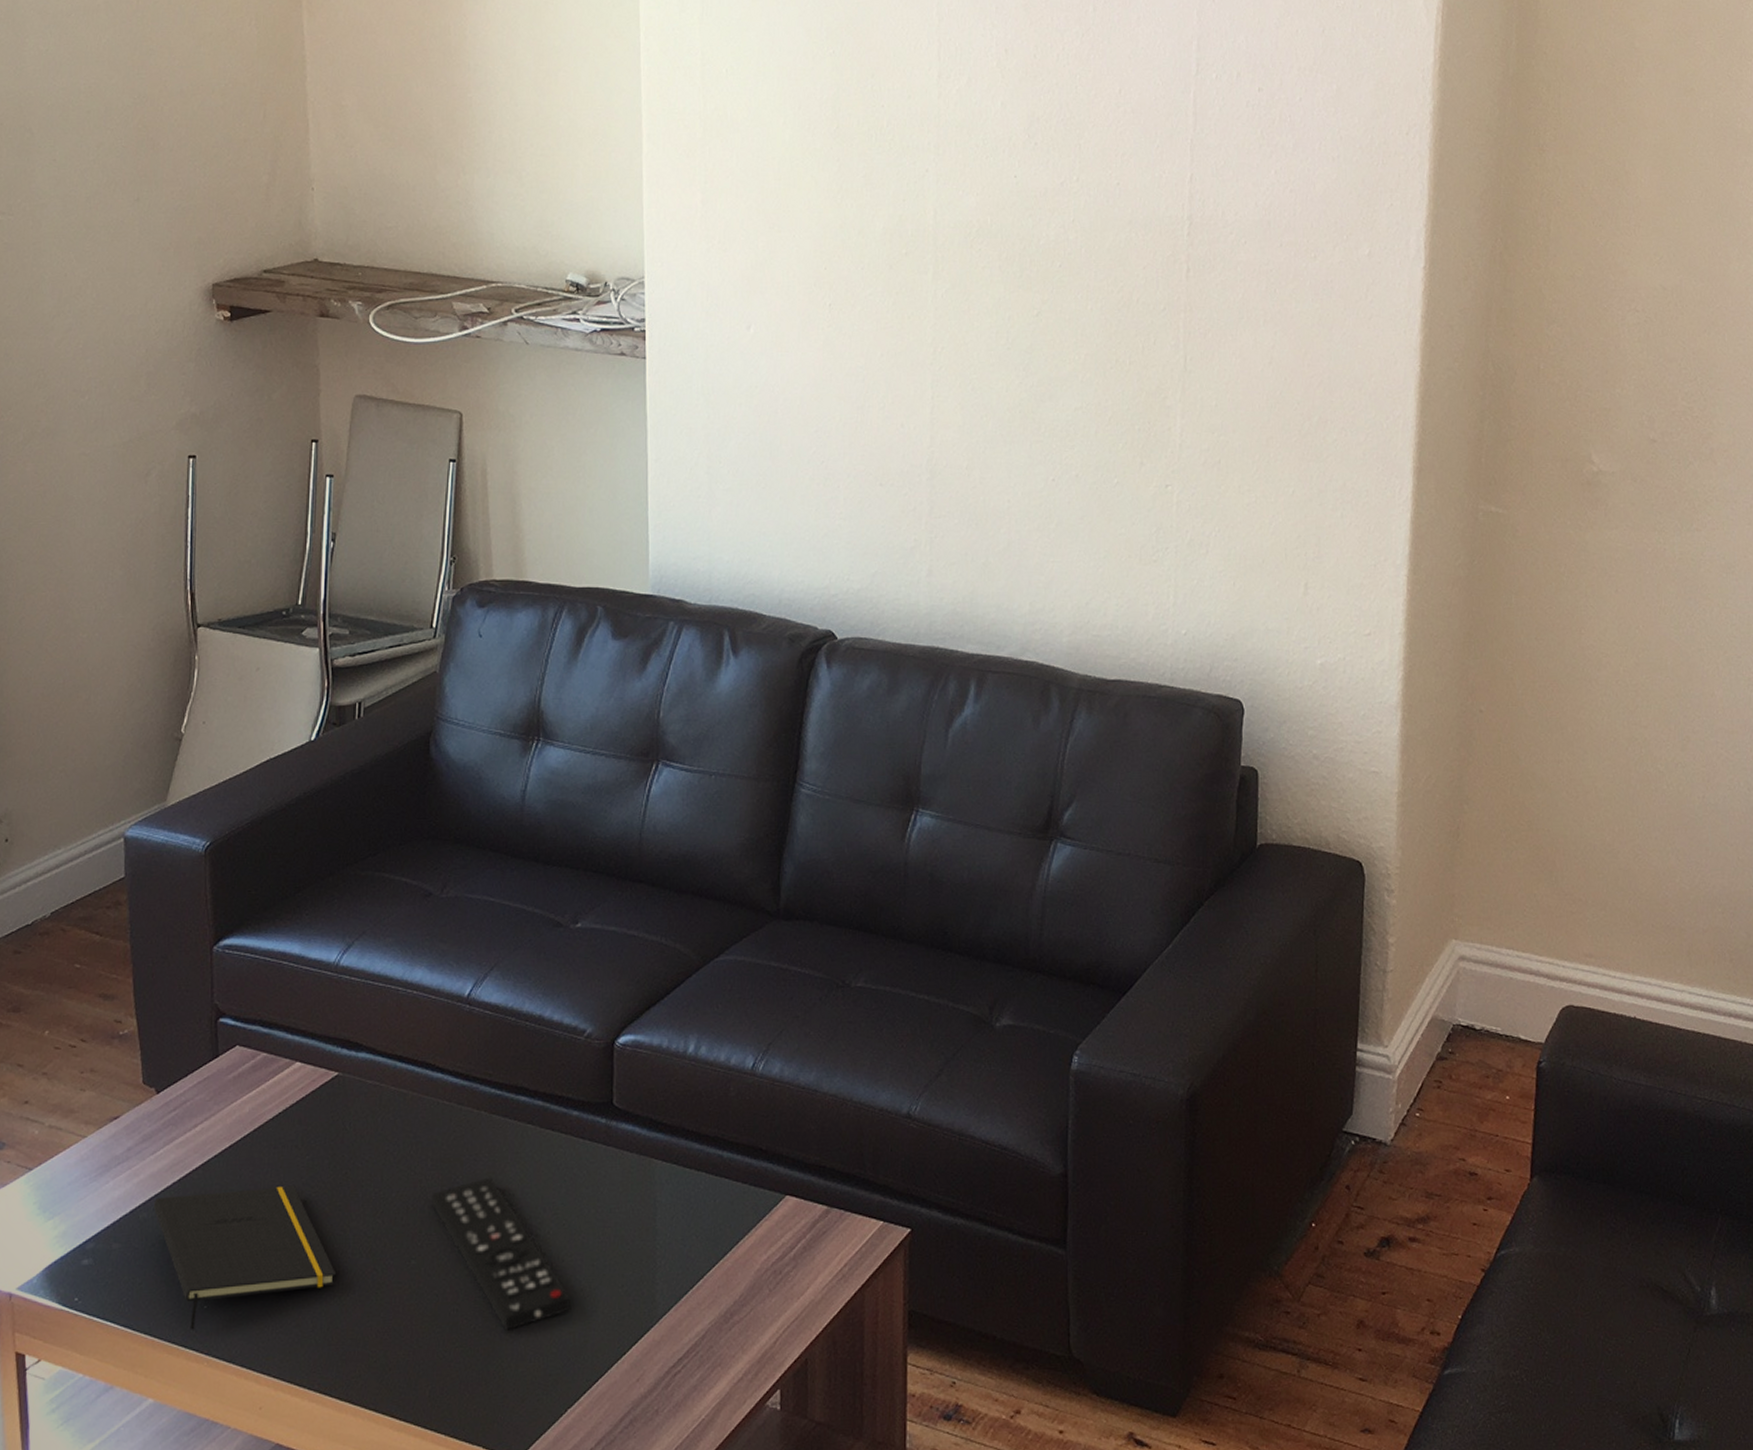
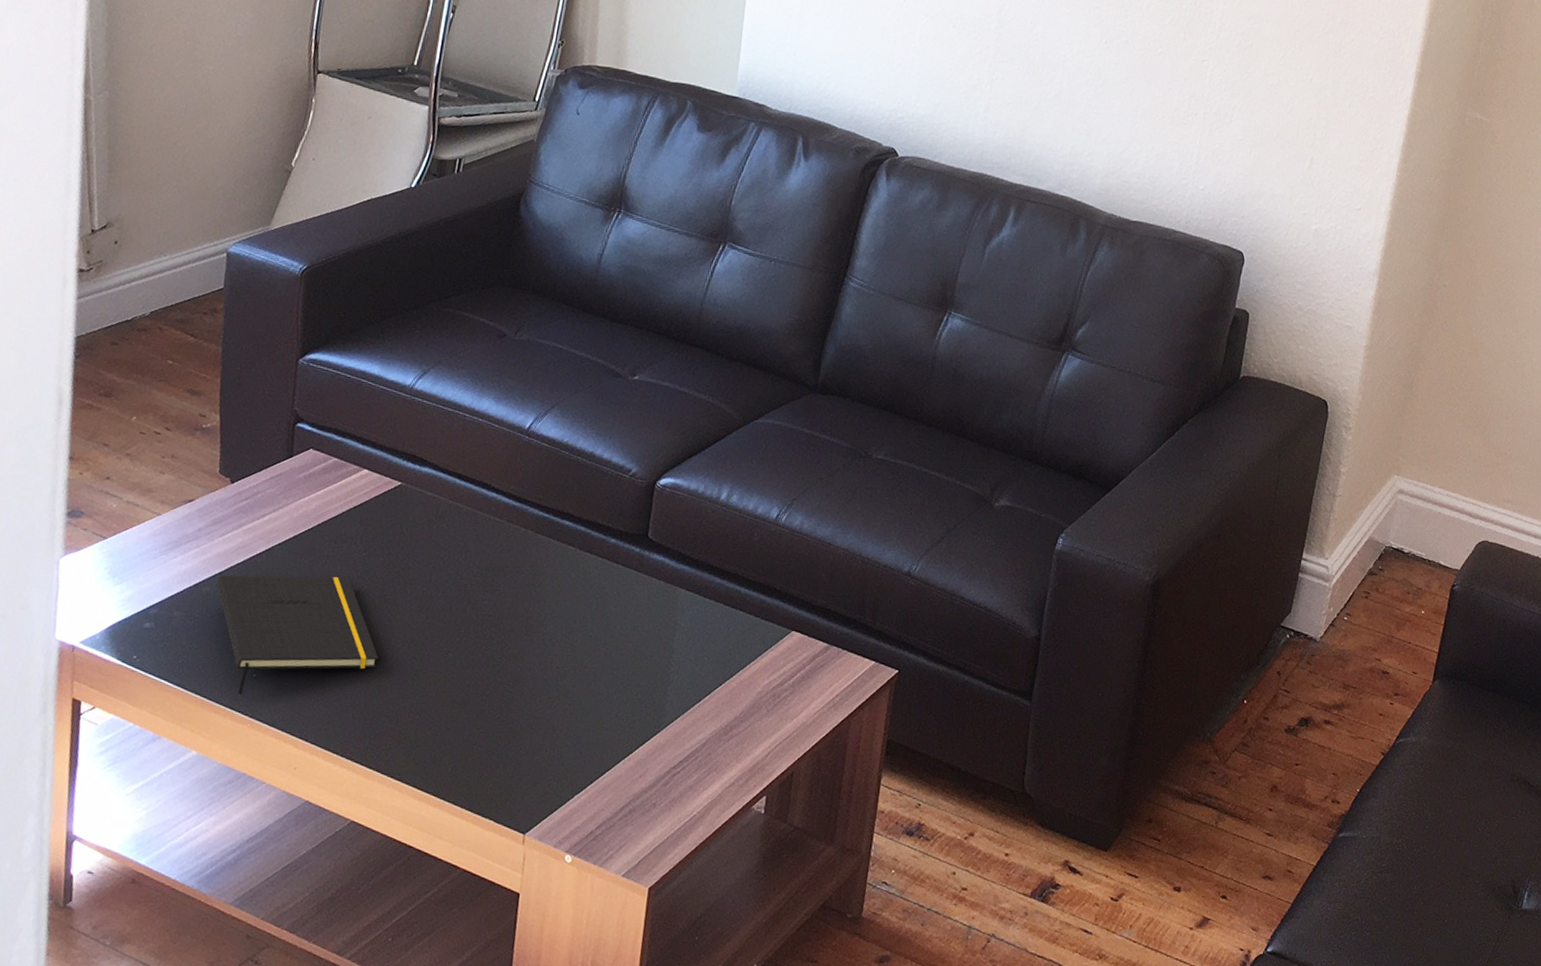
remote control: present [432,1177,572,1330] -> none [473,588,589,723]

